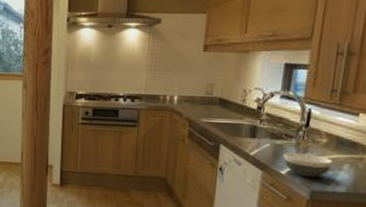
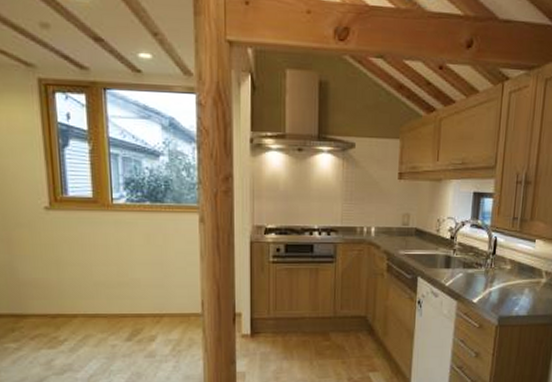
bowl: present [283,152,333,178] -> none [475,280,516,304]

